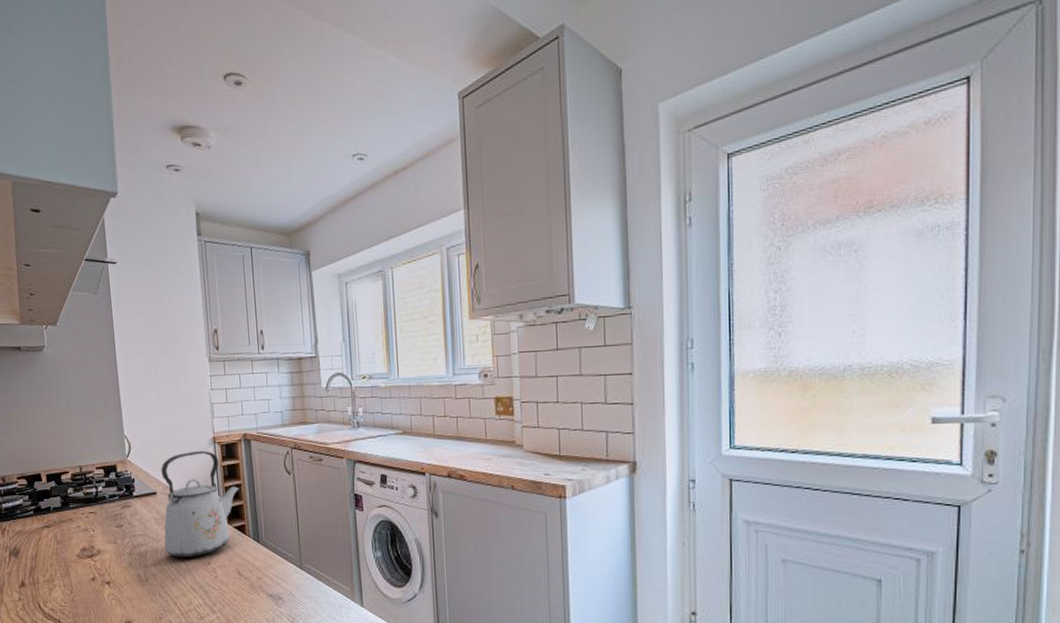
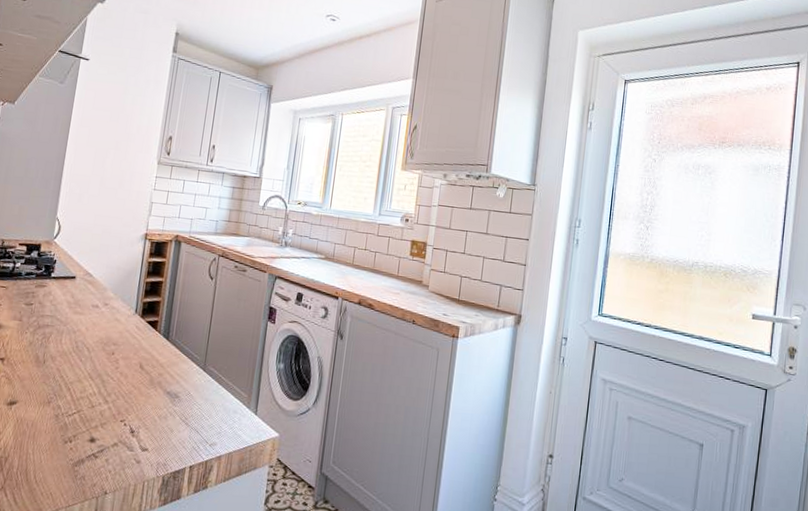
kettle: present [161,451,239,558] -> none [70,243,160,346]

